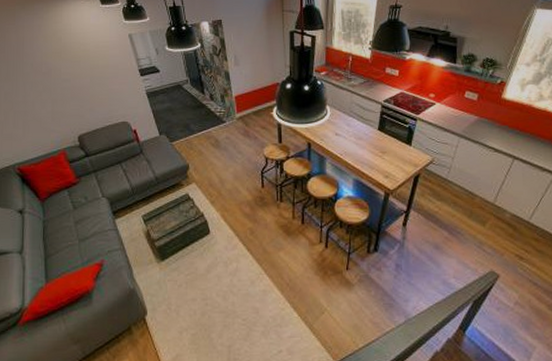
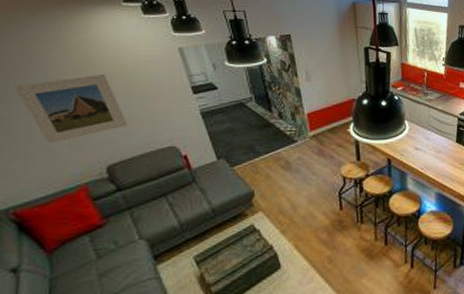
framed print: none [14,58,92,116] -> present [15,74,128,144]

